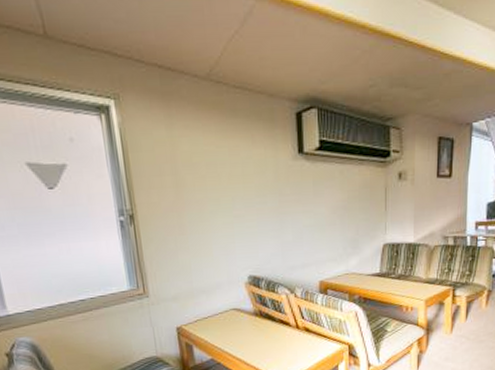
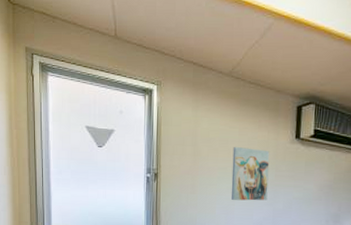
wall art: none [224,170,273,237] -> present [231,146,270,201]

